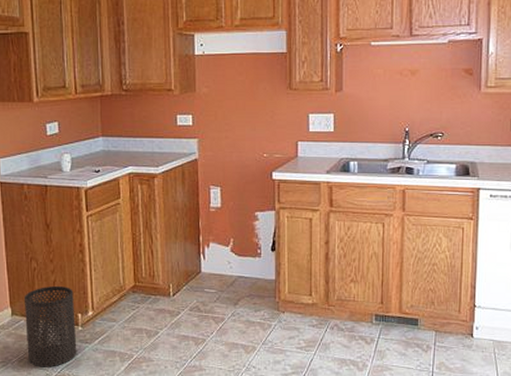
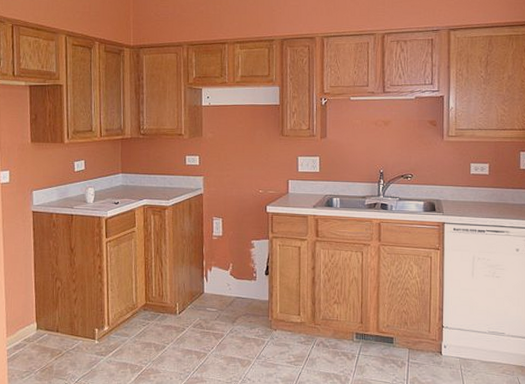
trash can: present [23,285,77,367] -> none [48,303,93,377]

